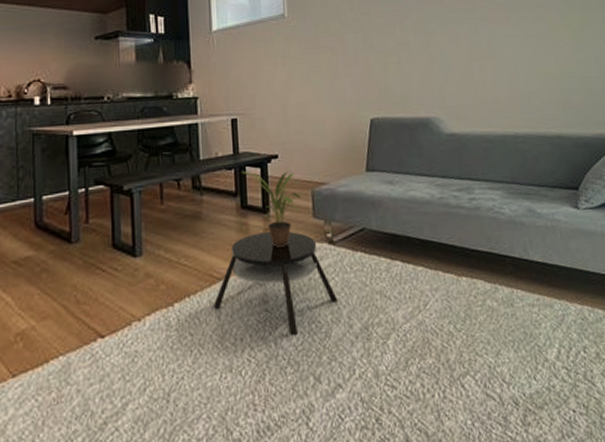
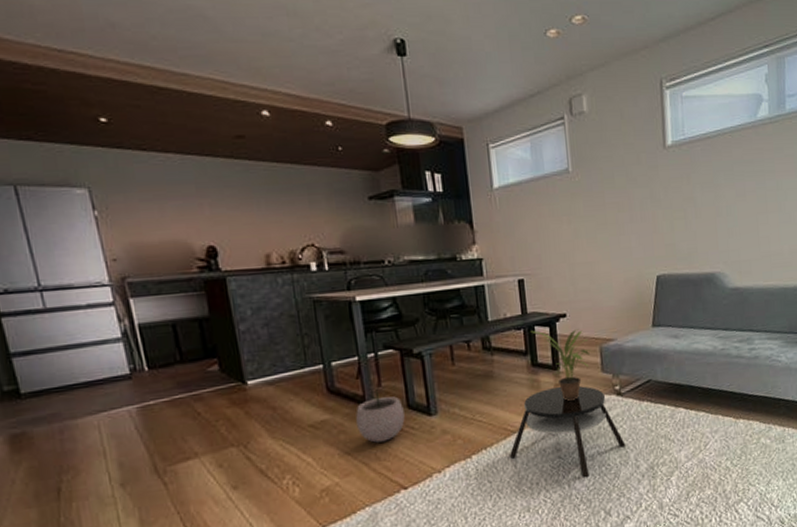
plant pot: none [59,223,109,284] -> present [355,386,405,443]

